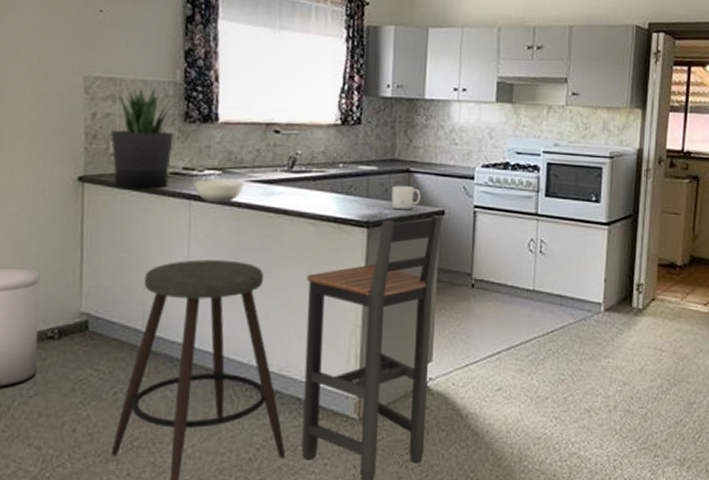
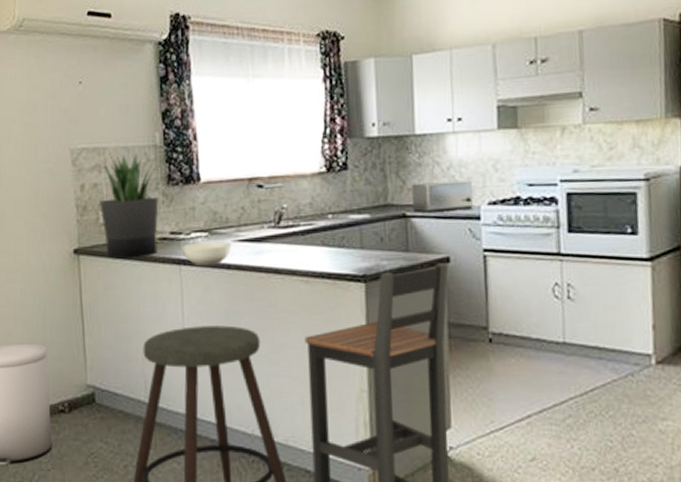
mug: present [391,185,421,210] -> none [388,232,421,260]
toaster: none [417,142,471,171] -> present [412,180,474,214]

